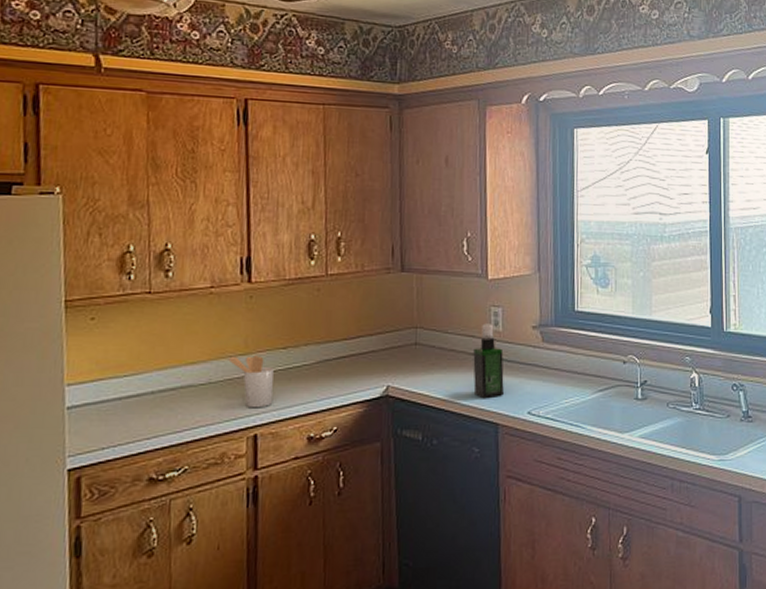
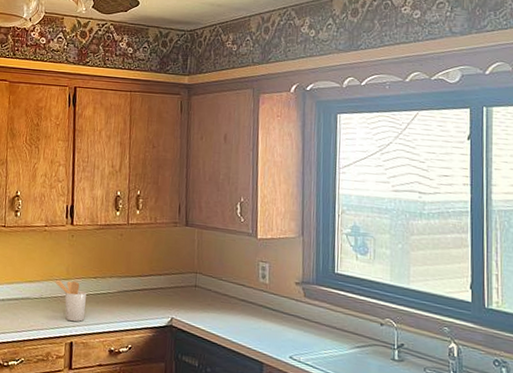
spray bottle: present [473,323,504,399] -> none [242,275,269,340]

